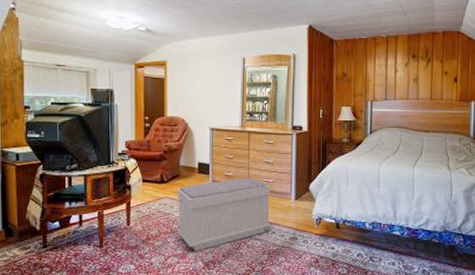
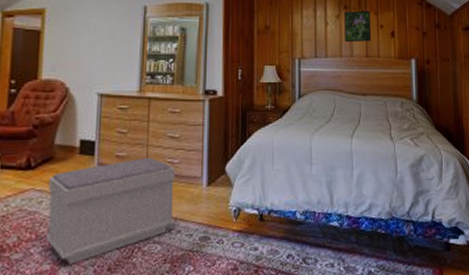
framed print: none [412,59,436,87] -> present [344,10,371,43]

